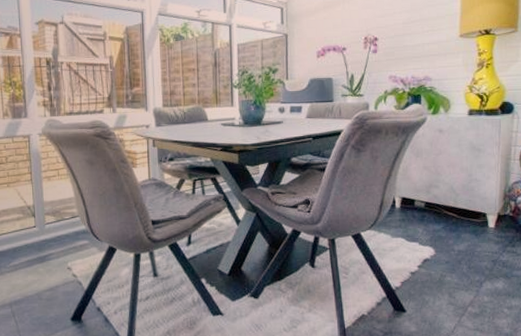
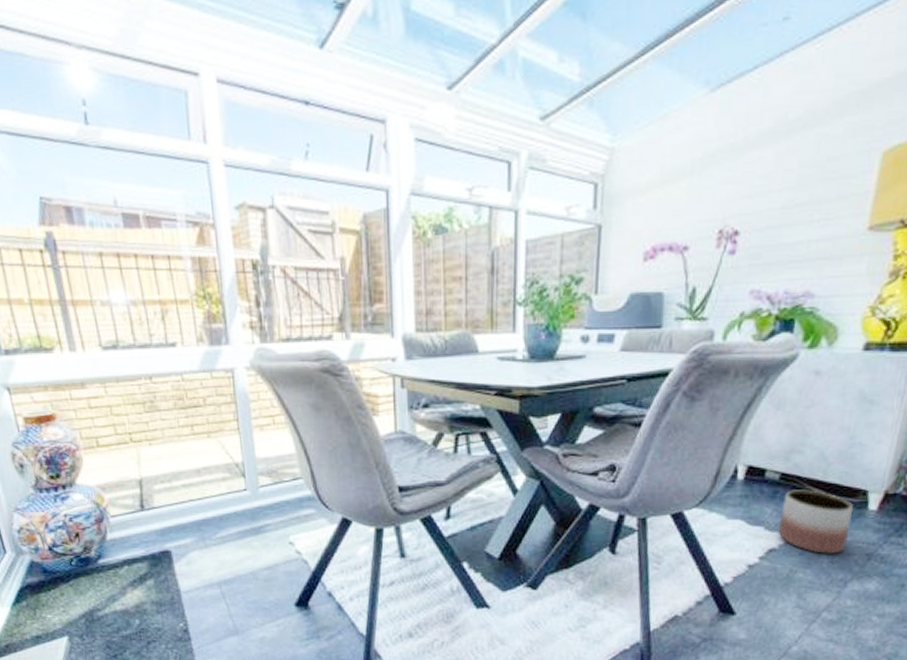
planter: none [428,214,479,262] -> present [778,490,854,555]

